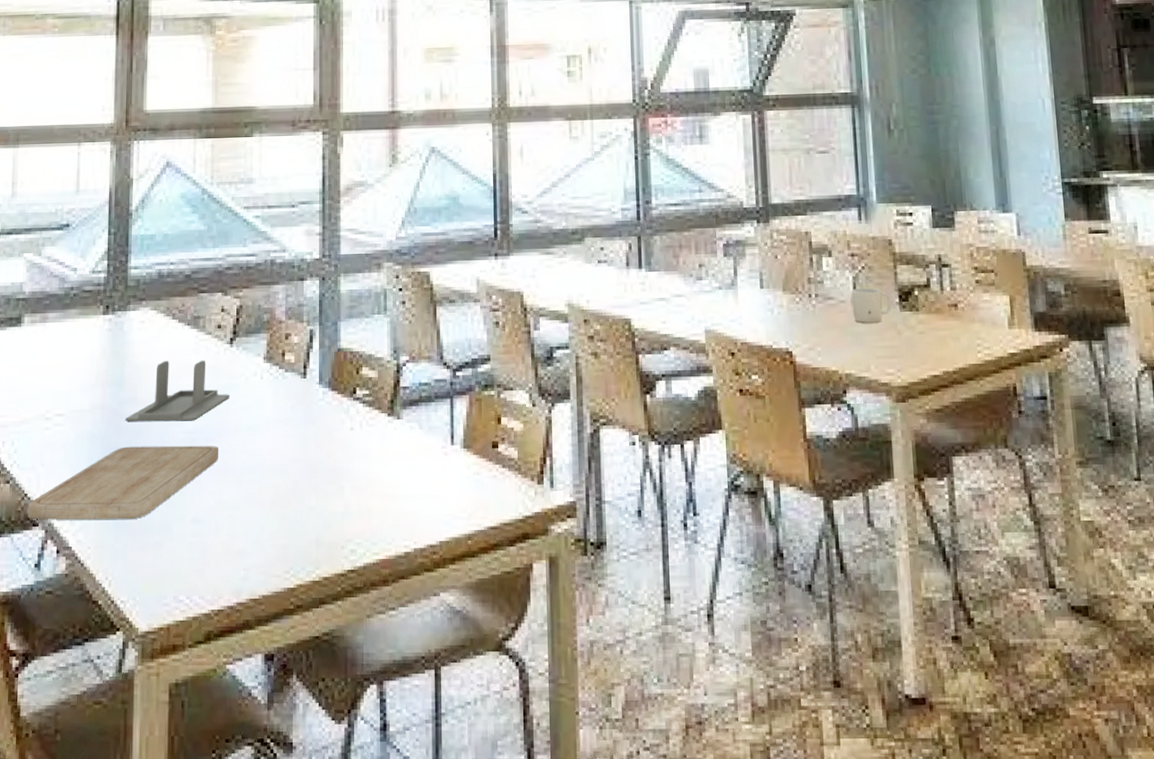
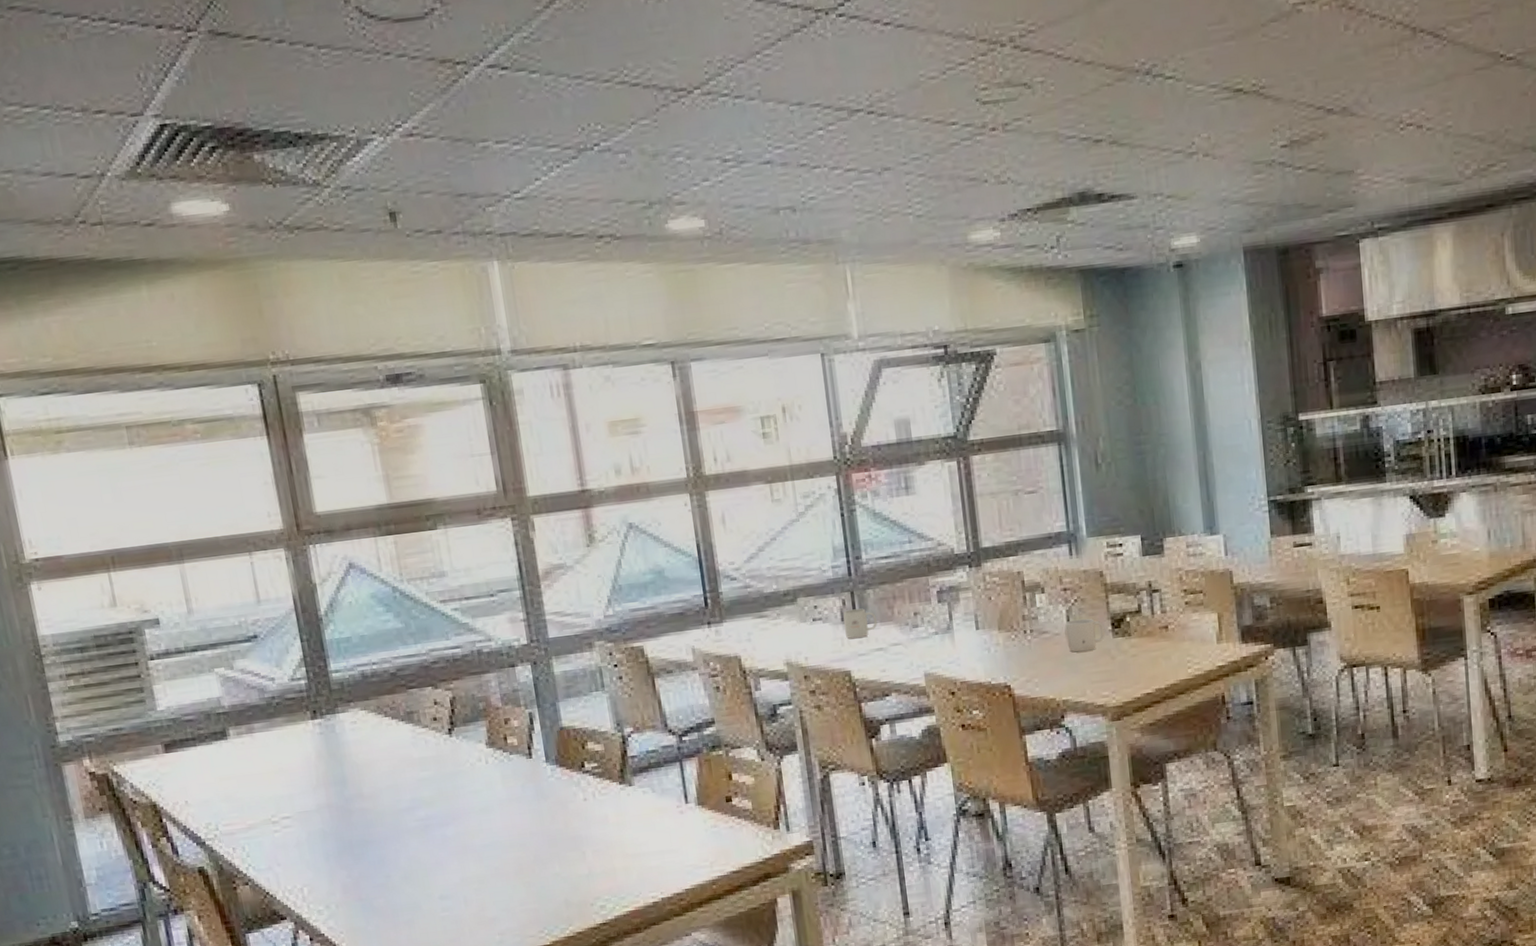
cutting board: present [27,445,220,520] -> none [271,829,456,915]
napkin holder: present [124,360,231,422] -> none [353,751,459,816]
mug: none [628,254,662,286] -> present [843,608,877,639]

